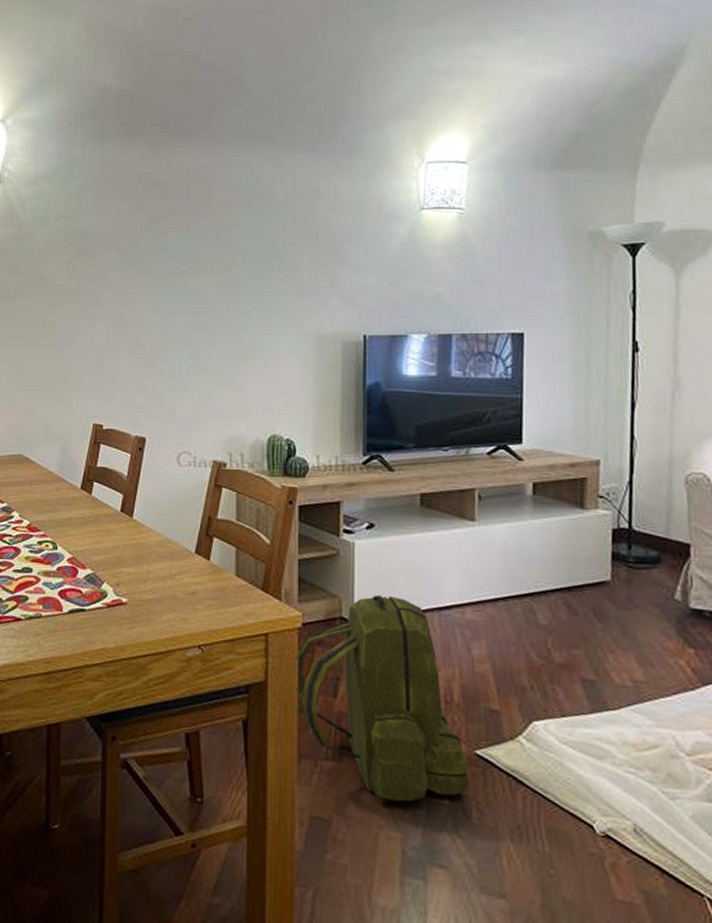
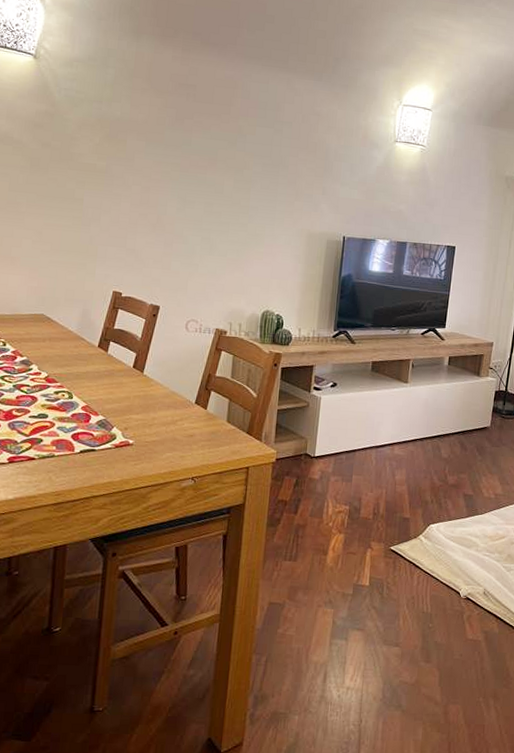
backpack: present [296,594,470,802] -> none [267,436,385,587]

